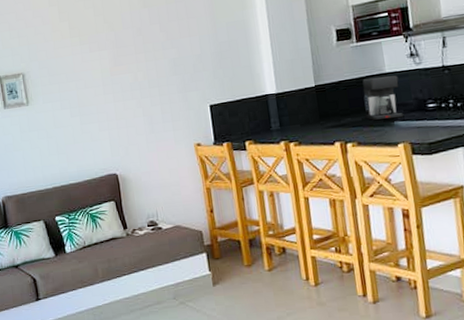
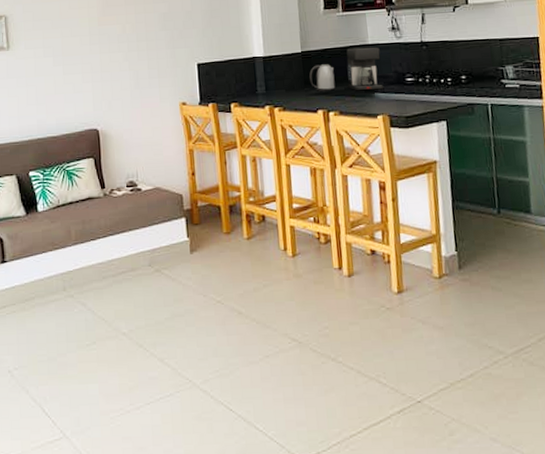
kettle: none [324,95,353,124] -> present [309,63,336,92]

